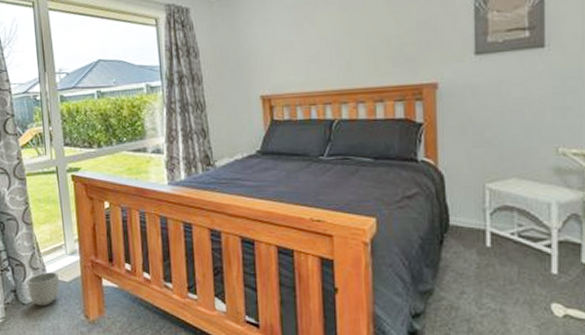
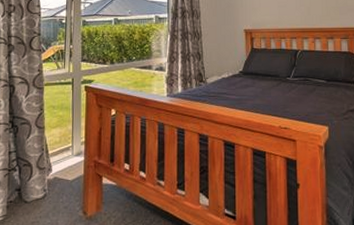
planter: present [27,272,60,307] -> none [32,172,63,204]

